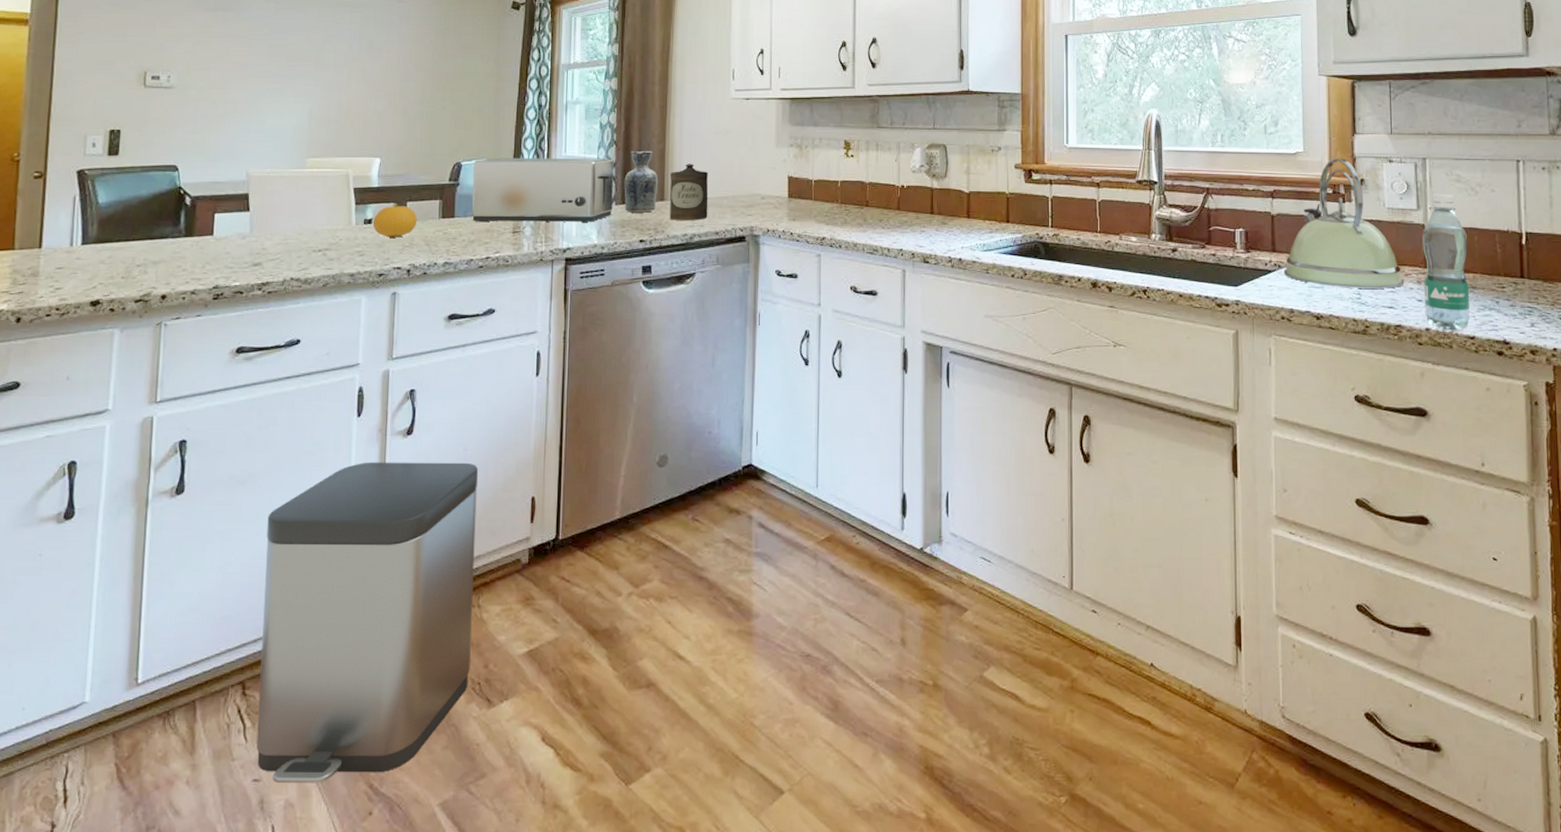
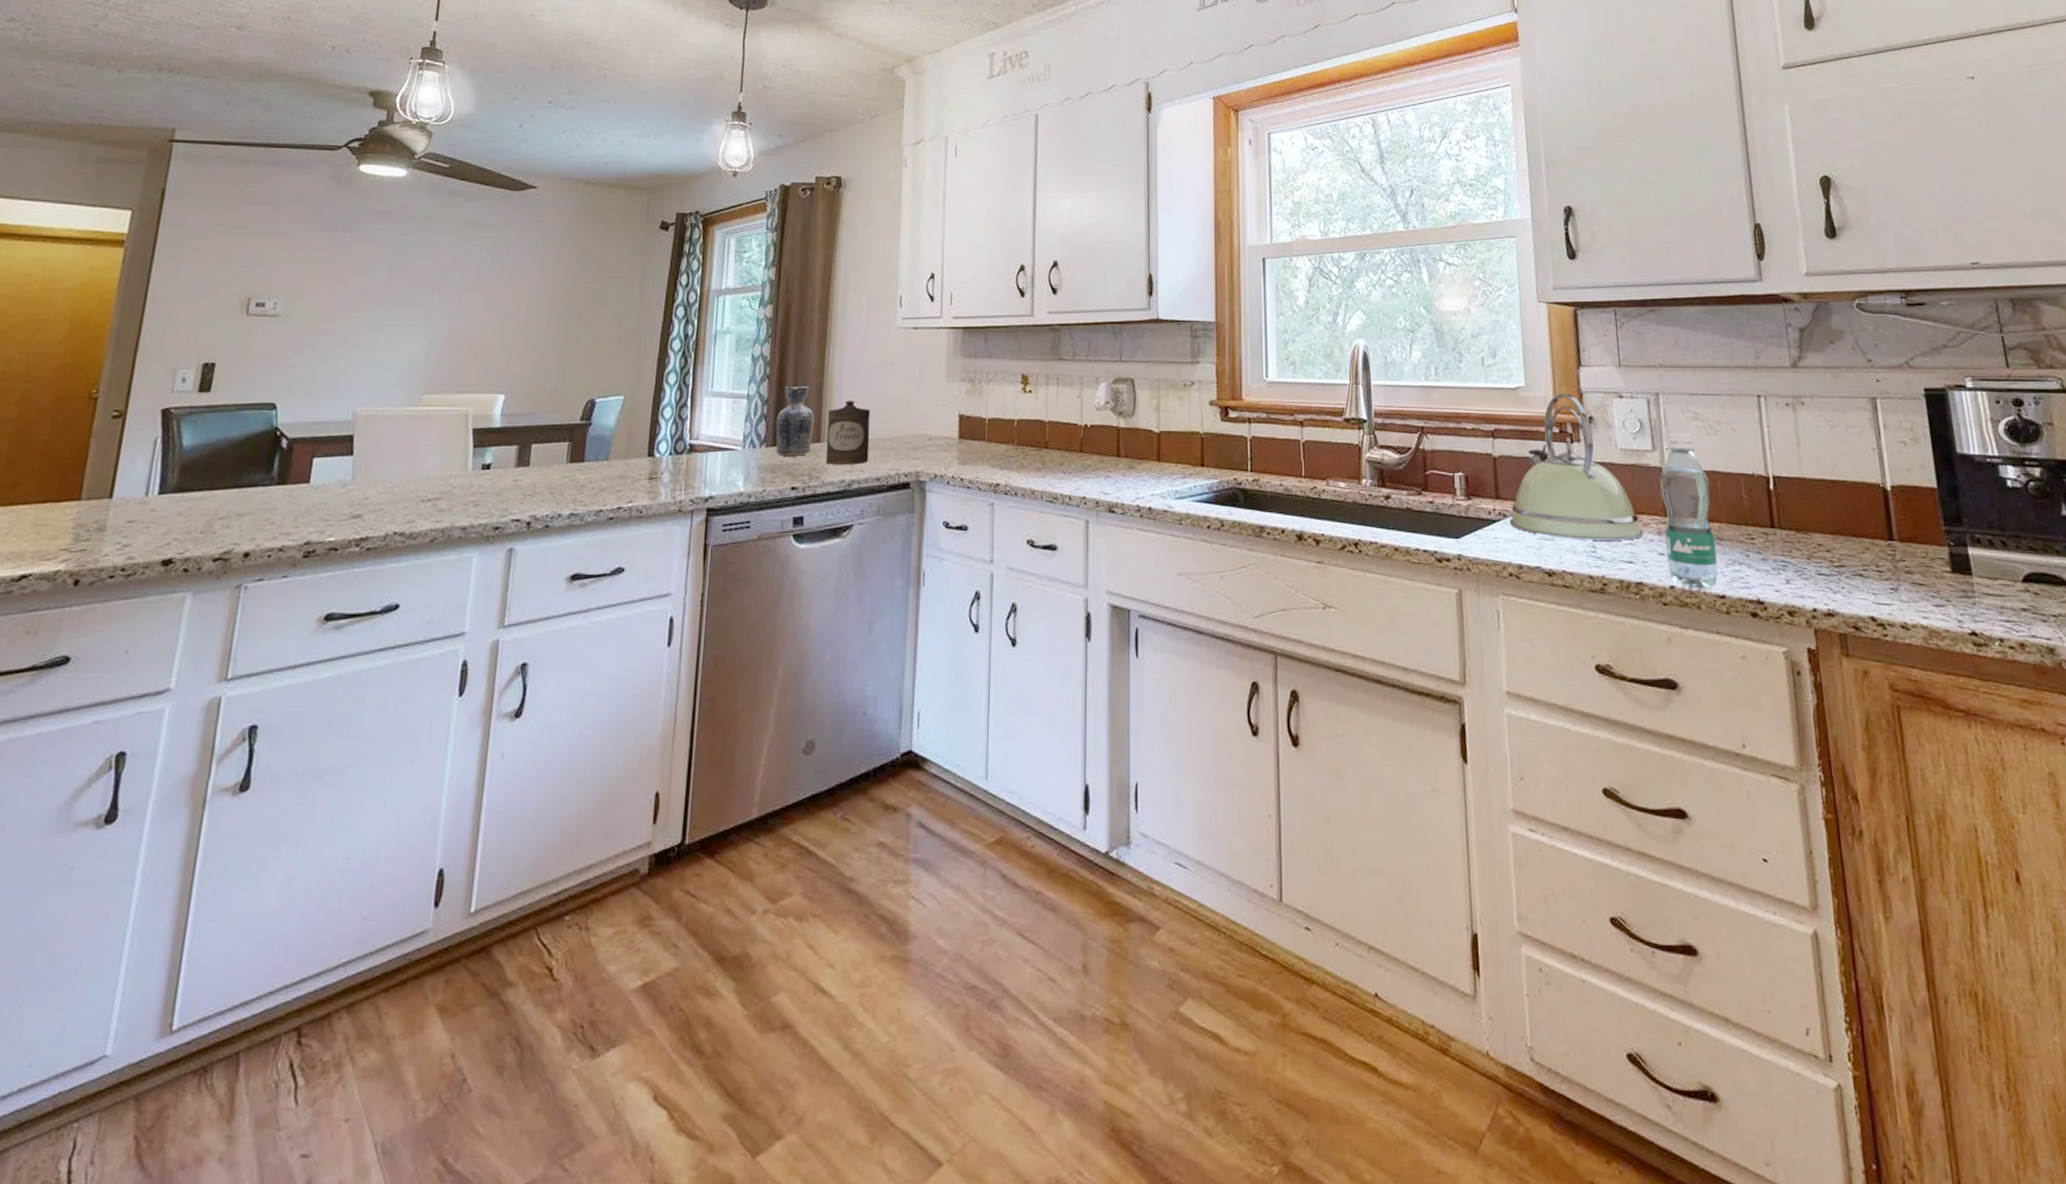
pedal bin: present [256,462,478,783] -> none [308,750,595,1159]
fruit: present [372,204,418,238] -> none [491,446,543,485]
toaster: present [471,158,614,222] -> none [603,394,766,467]

